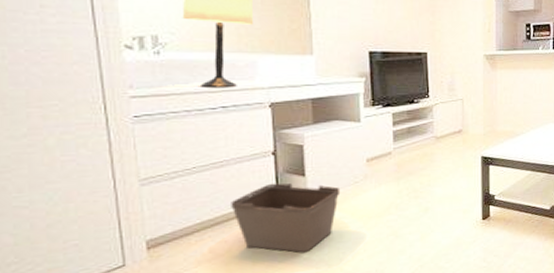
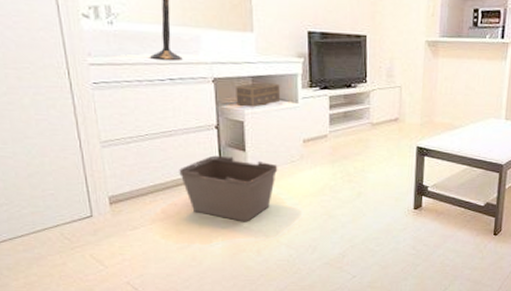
decorative box: none [295,104,341,130] -> present [236,82,280,108]

